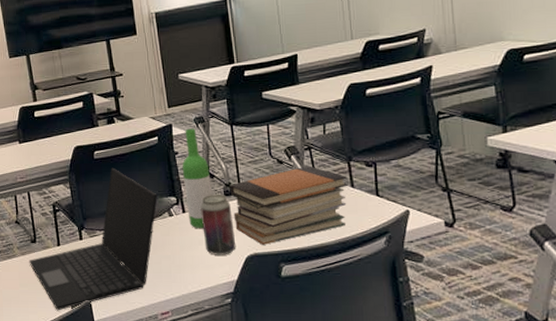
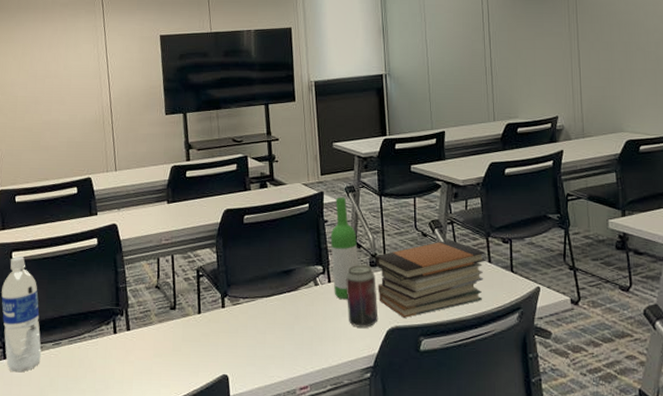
laptop: present [29,167,157,311] -> none [166,233,304,385]

